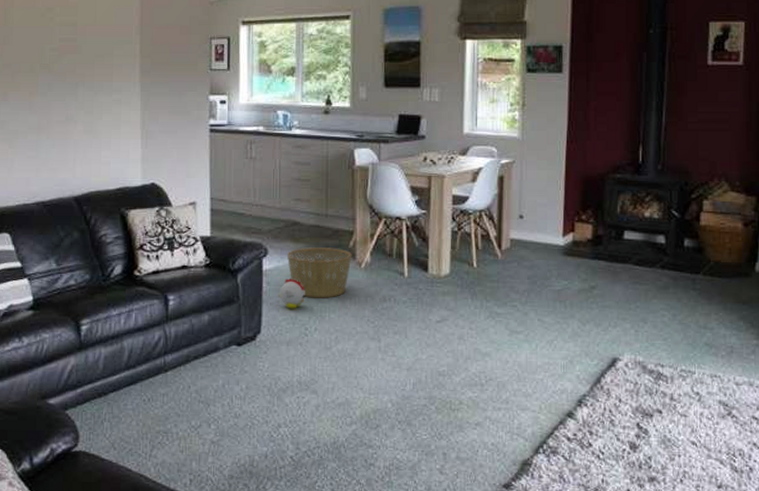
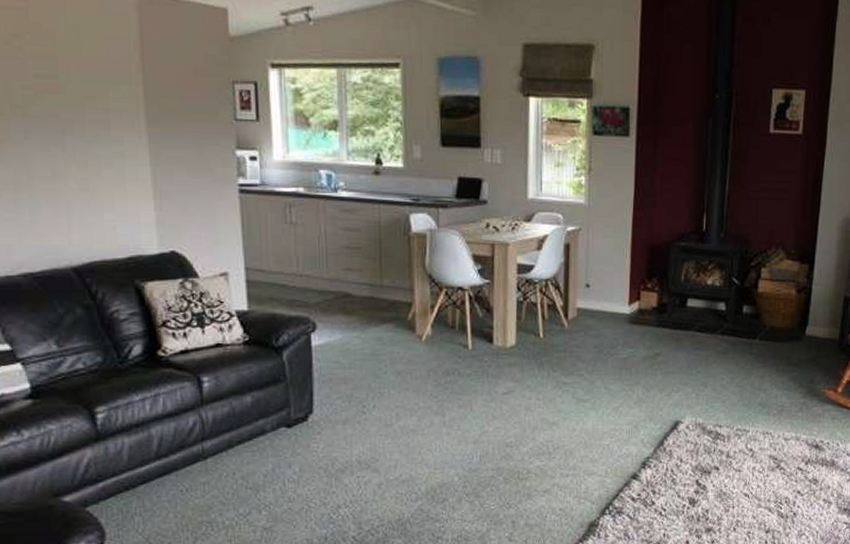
toy: present [278,278,306,309] -> none [331,354,363,387]
basket: present [287,247,352,298] -> none [339,321,411,374]

